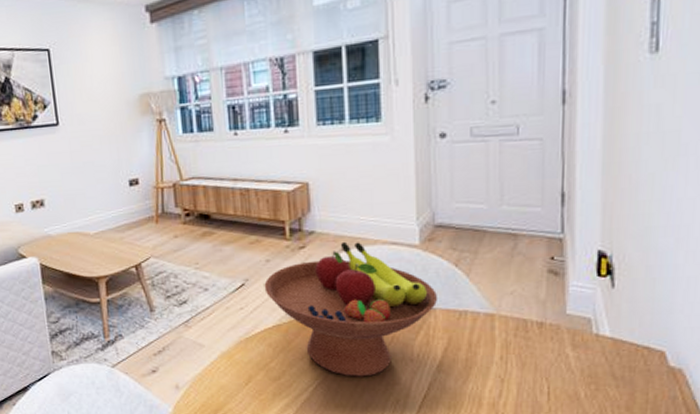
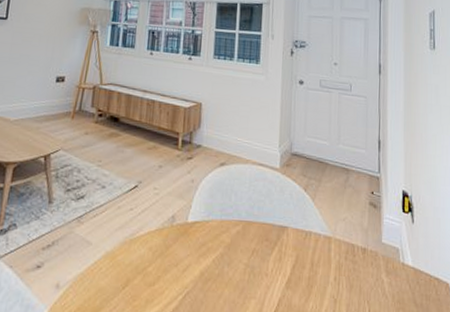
fruit bowl: present [264,241,438,377] -> none [154,157,291,289]

